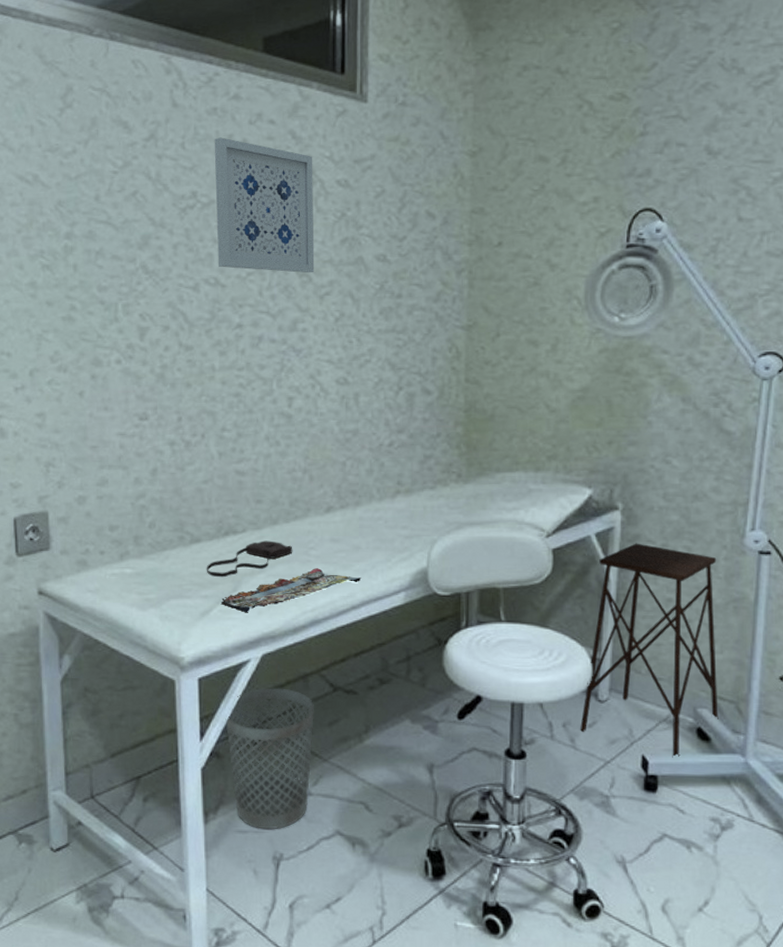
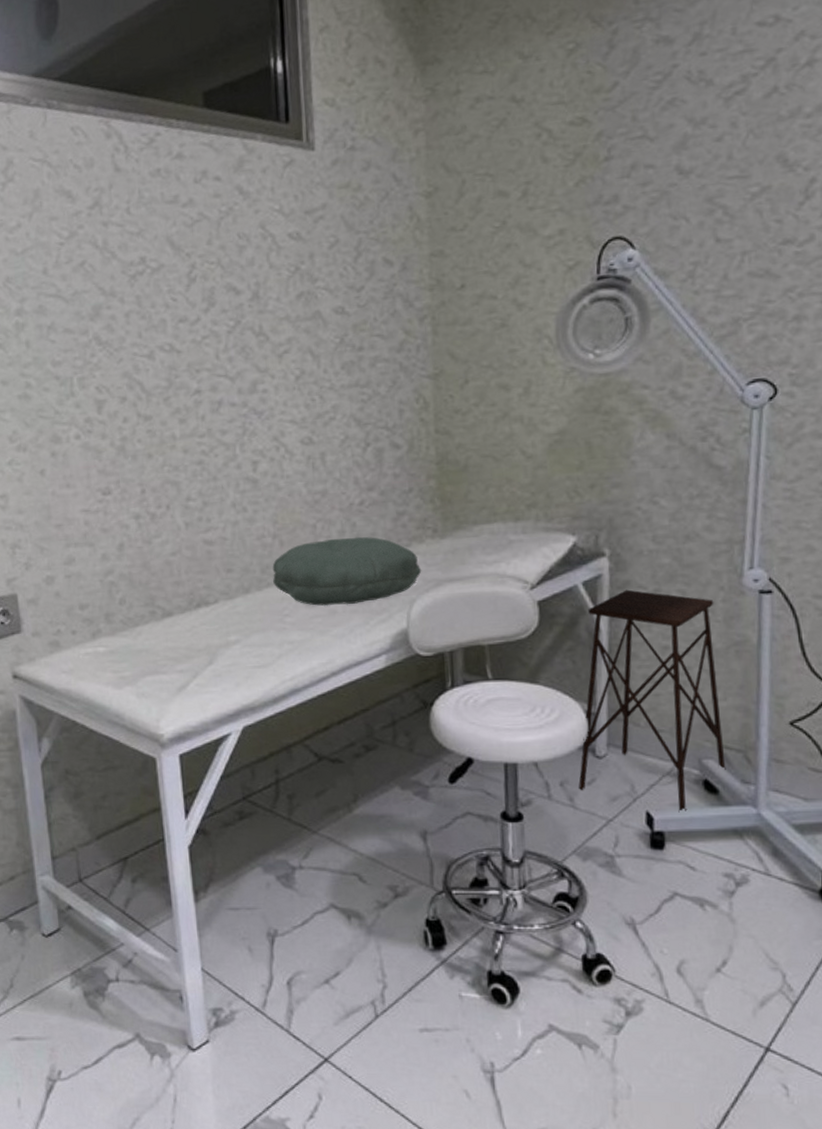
shoulder bag: present [206,540,293,578] -> none [180,610,268,651]
wall art: present [214,137,315,274] -> none [159,199,271,333]
magazine: present [220,568,361,613] -> none [197,635,340,686]
wastebasket: present [225,688,315,830] -> none [209,760,301,906]
pillow: none [301,476,444,542] -> present [272,536,422,606]

